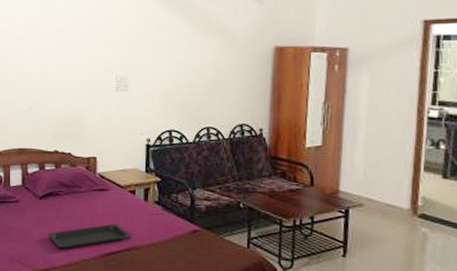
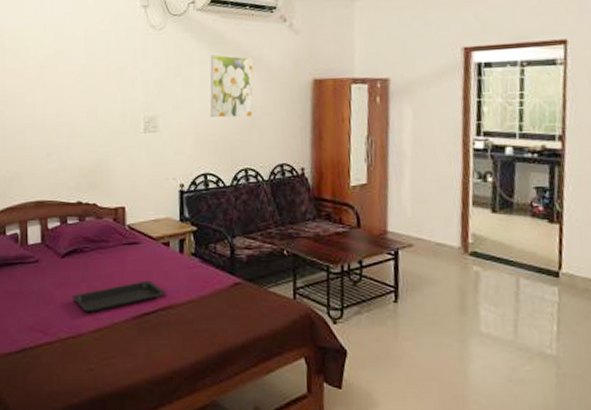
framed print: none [176,21,219,81] -> present [209,54,254,118]

